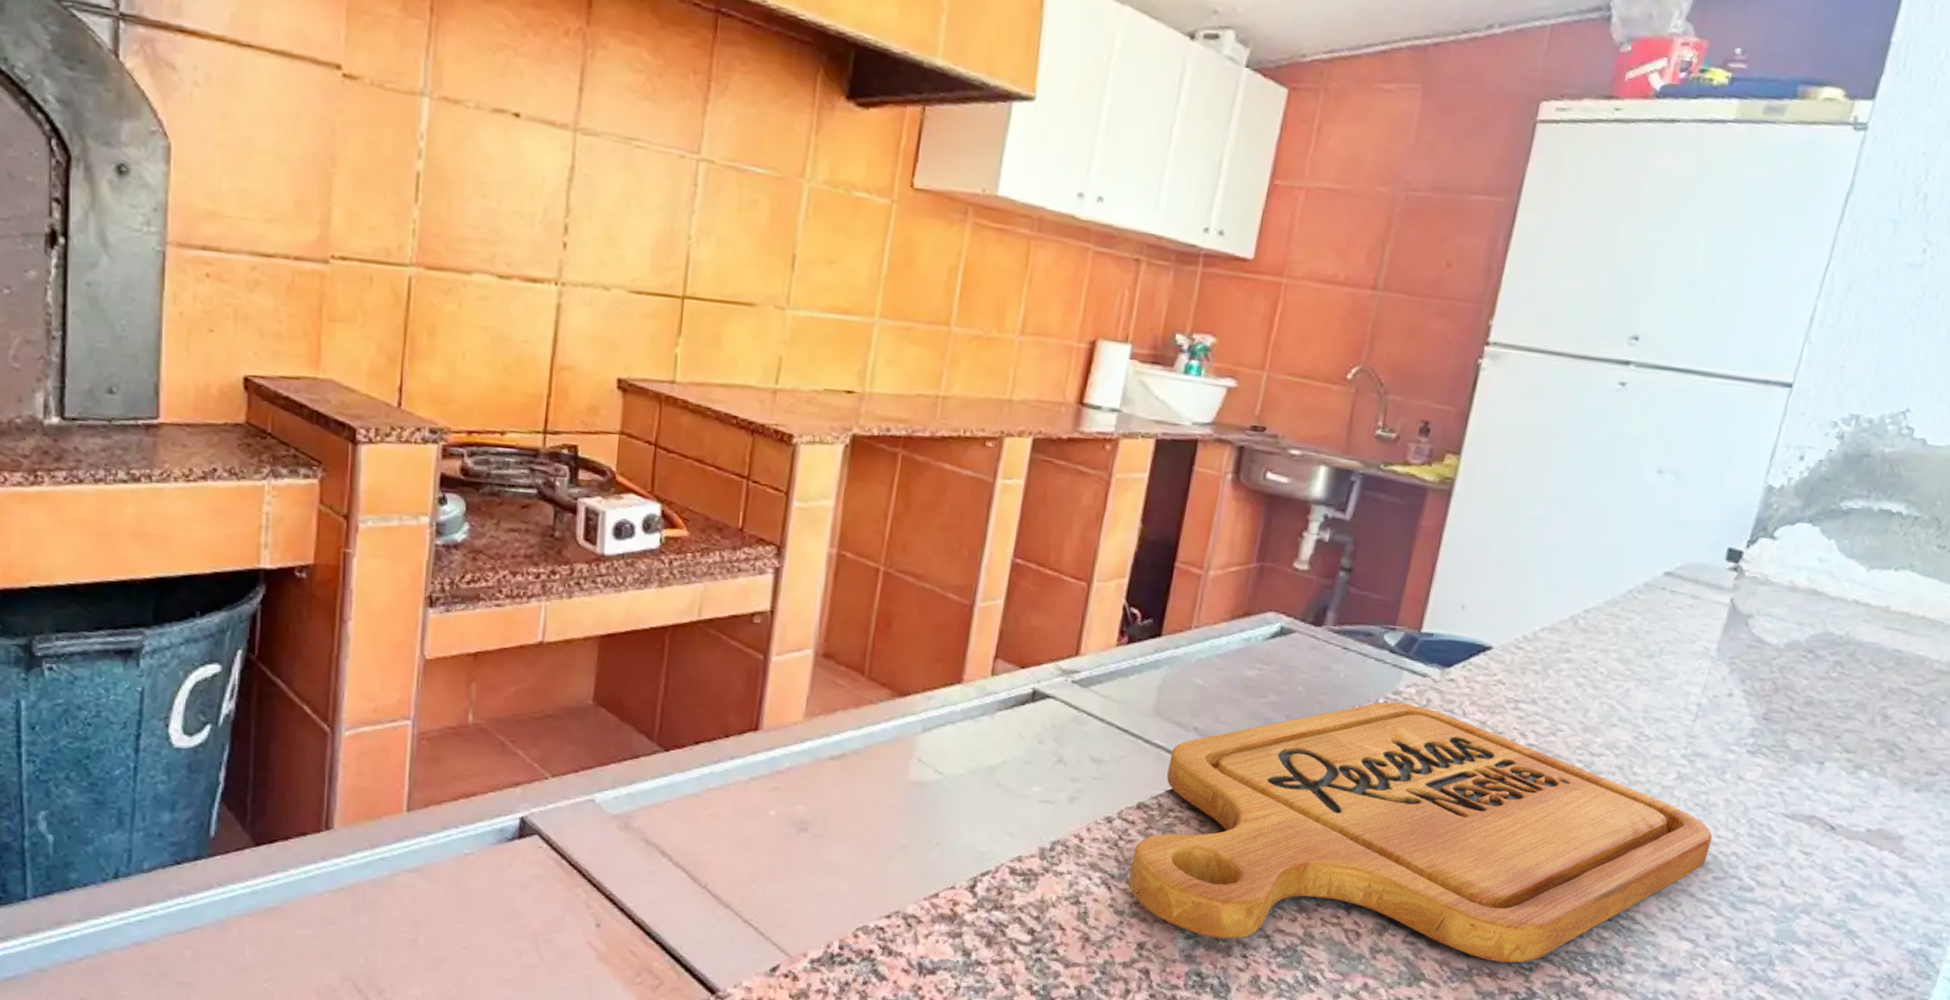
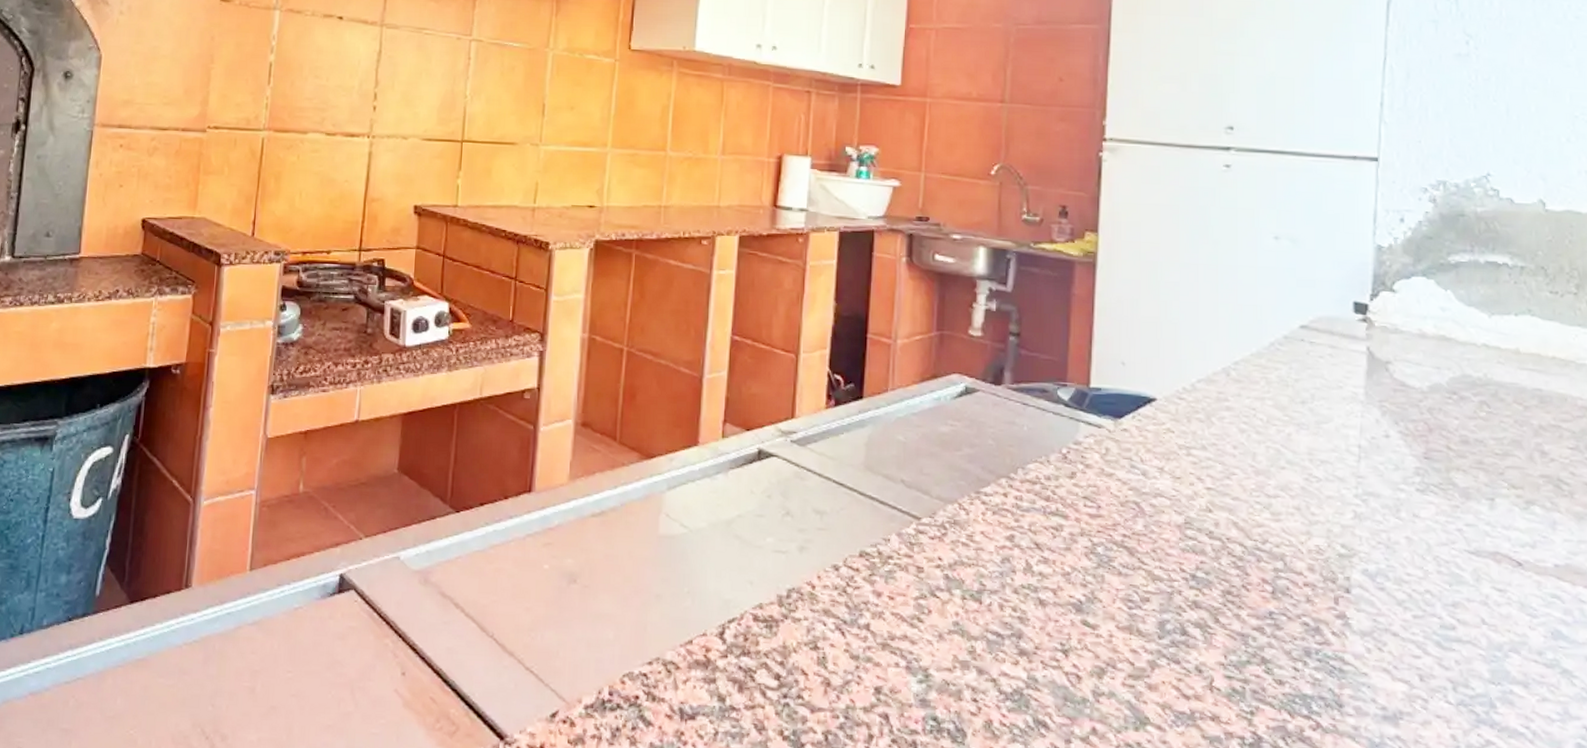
cutting board: present [1128,702,1713,963] -> none [860,452,1403,707]

